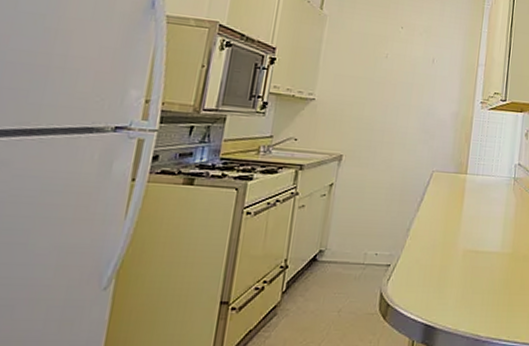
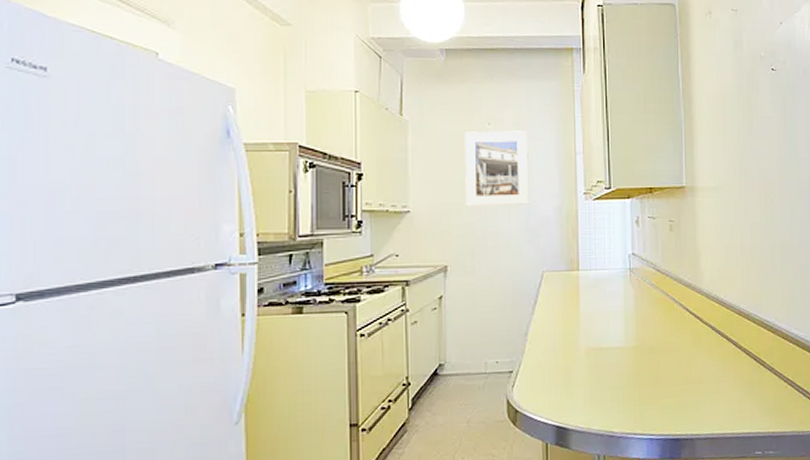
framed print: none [369,32,436,107] -> present [465,130,529,207]

